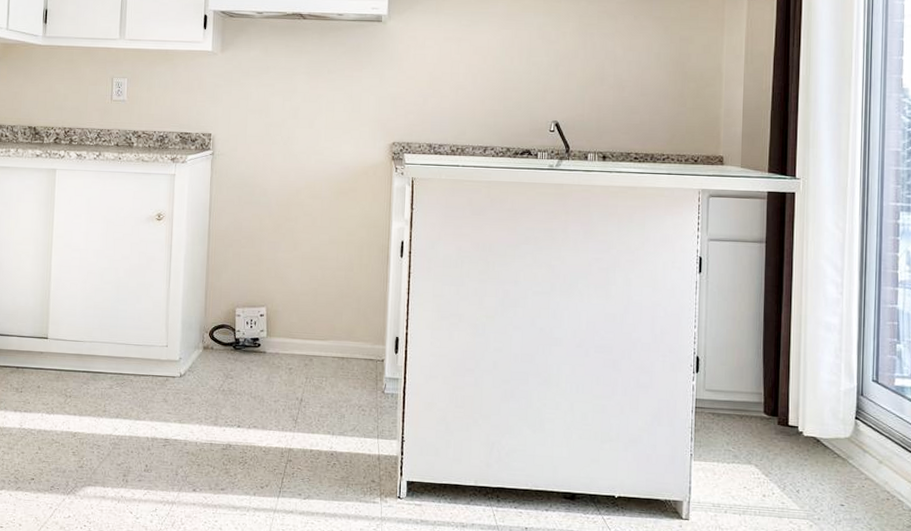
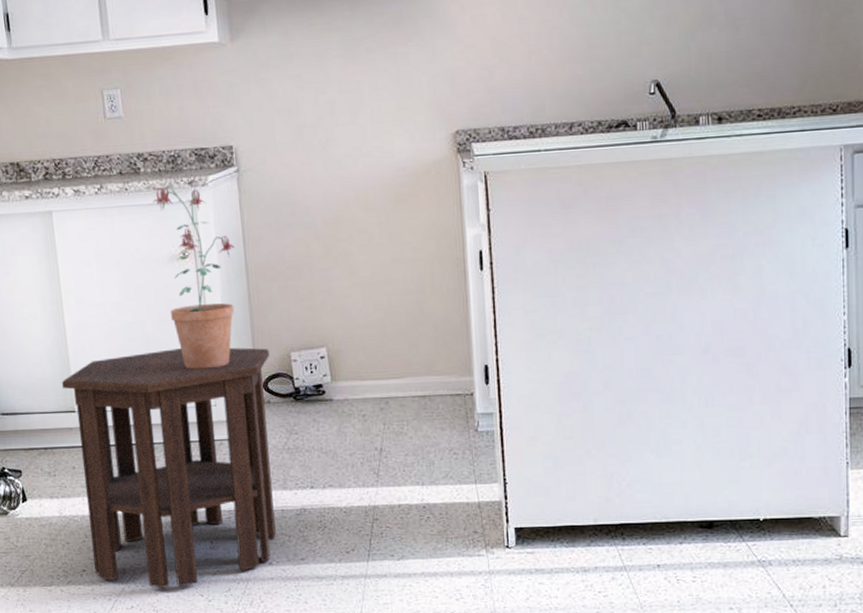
side table: none [40,294,218,503] -> present [61,347,276,588]
potted plant: none [138,159,202,315] -> present [151,185,235,370]

